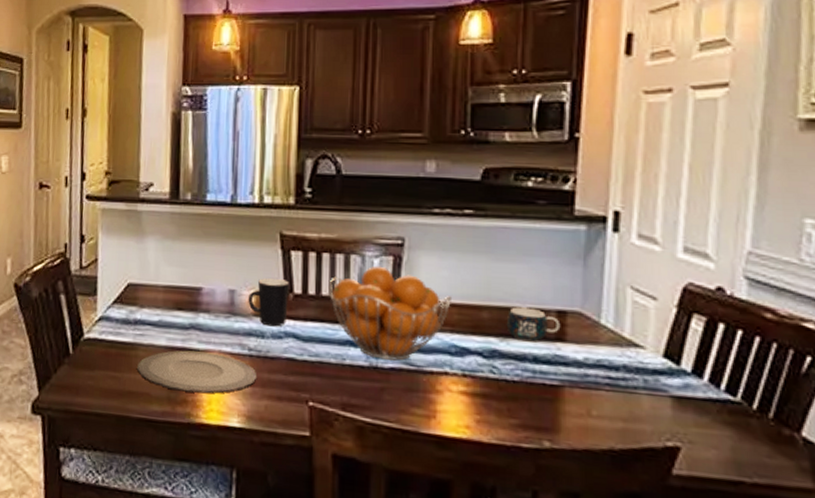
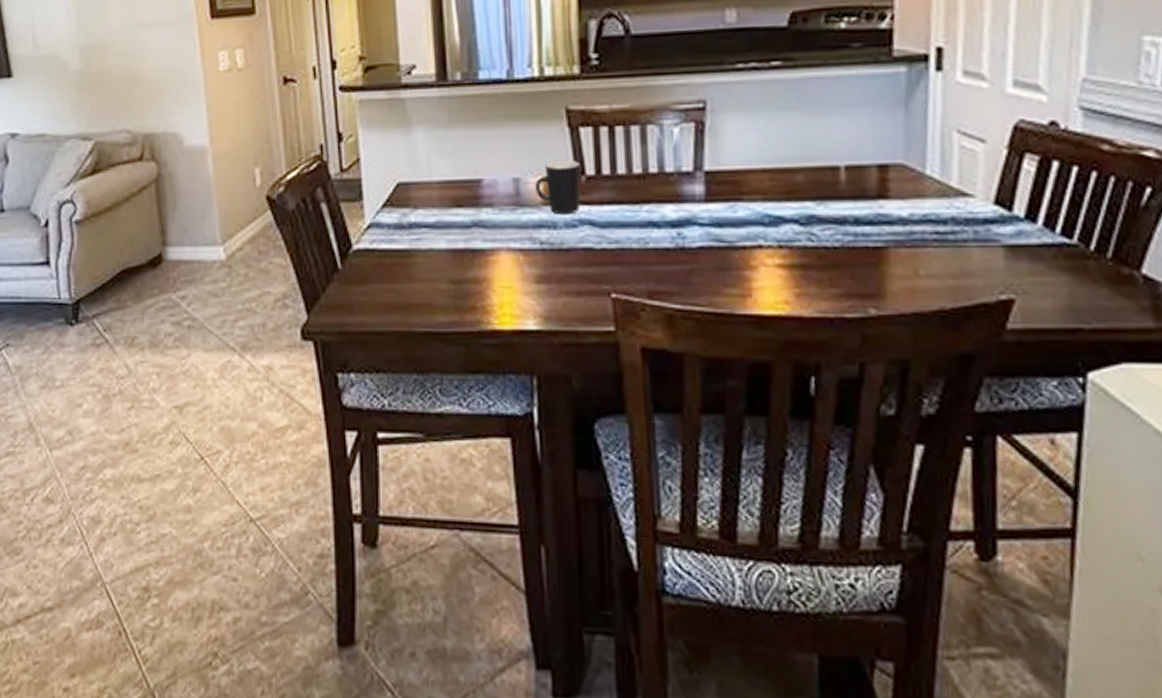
plate: present [137,350,257,394] -> none [417,251,552,297]
fruit basket: present [328,266,453,362] -> none [624,134,763,240]
mug: present [507,307,561,342] -> none [824,165,883,203]

